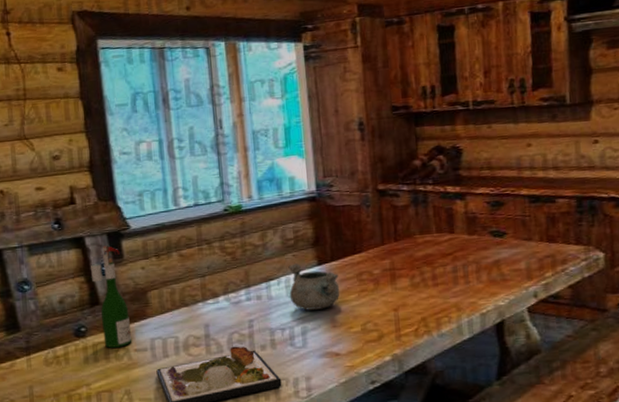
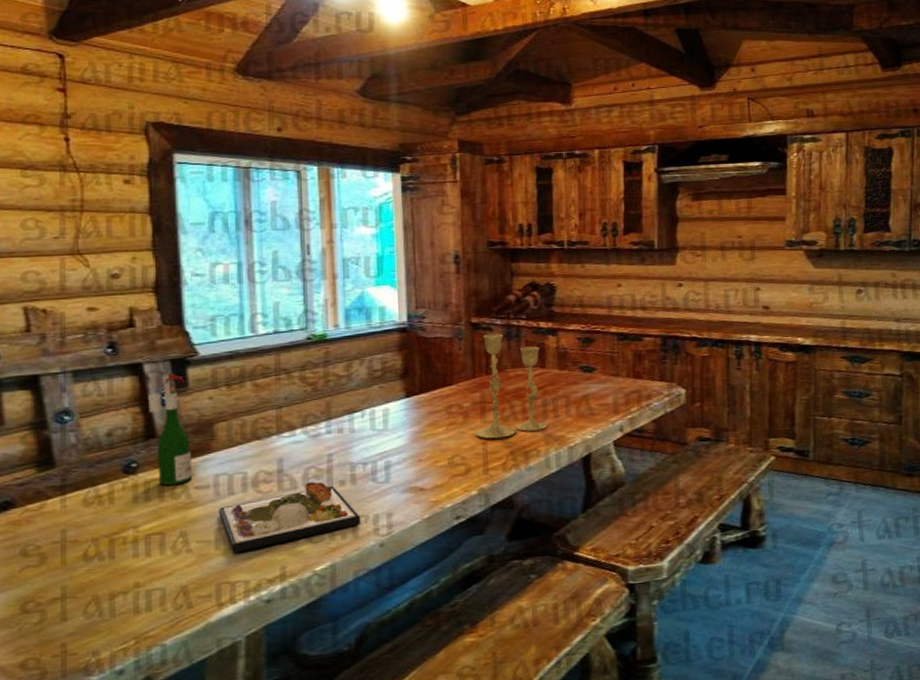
decorative bowl: present [288,263,340,311] -> none [373,395,428,444]
candlestick: none [386,199,458,306] -> present [475,333,547,439]

